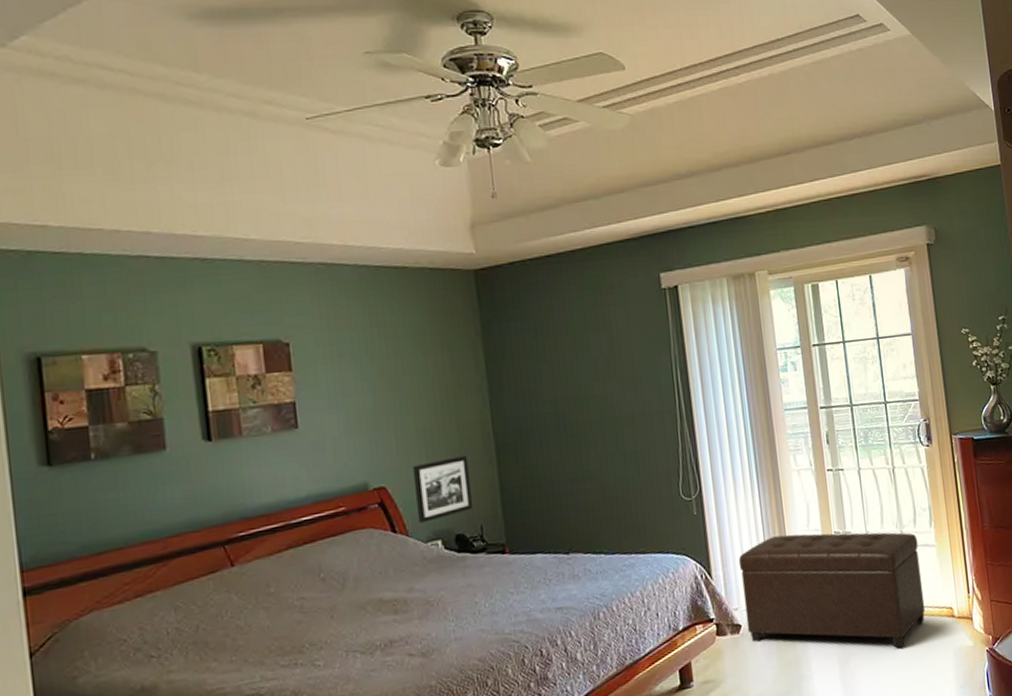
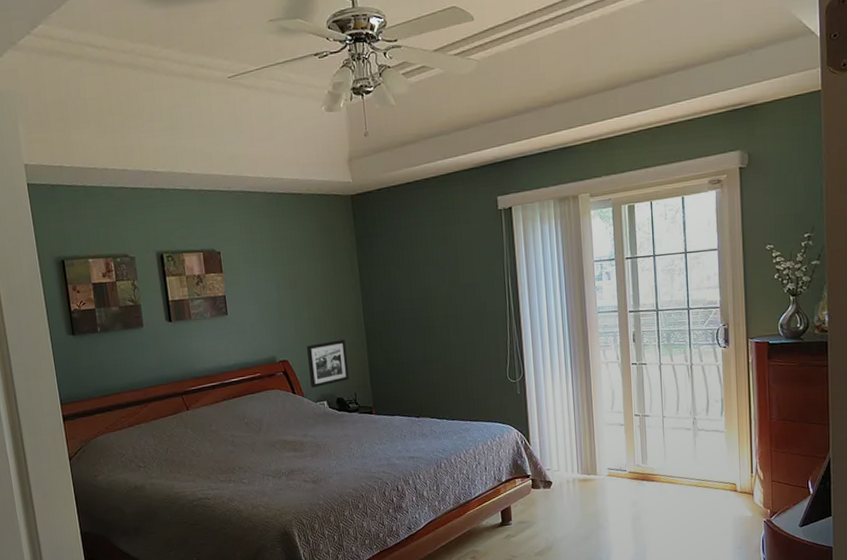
ottoman: present [738,532,926,649] -> none [552,414,711,512]

